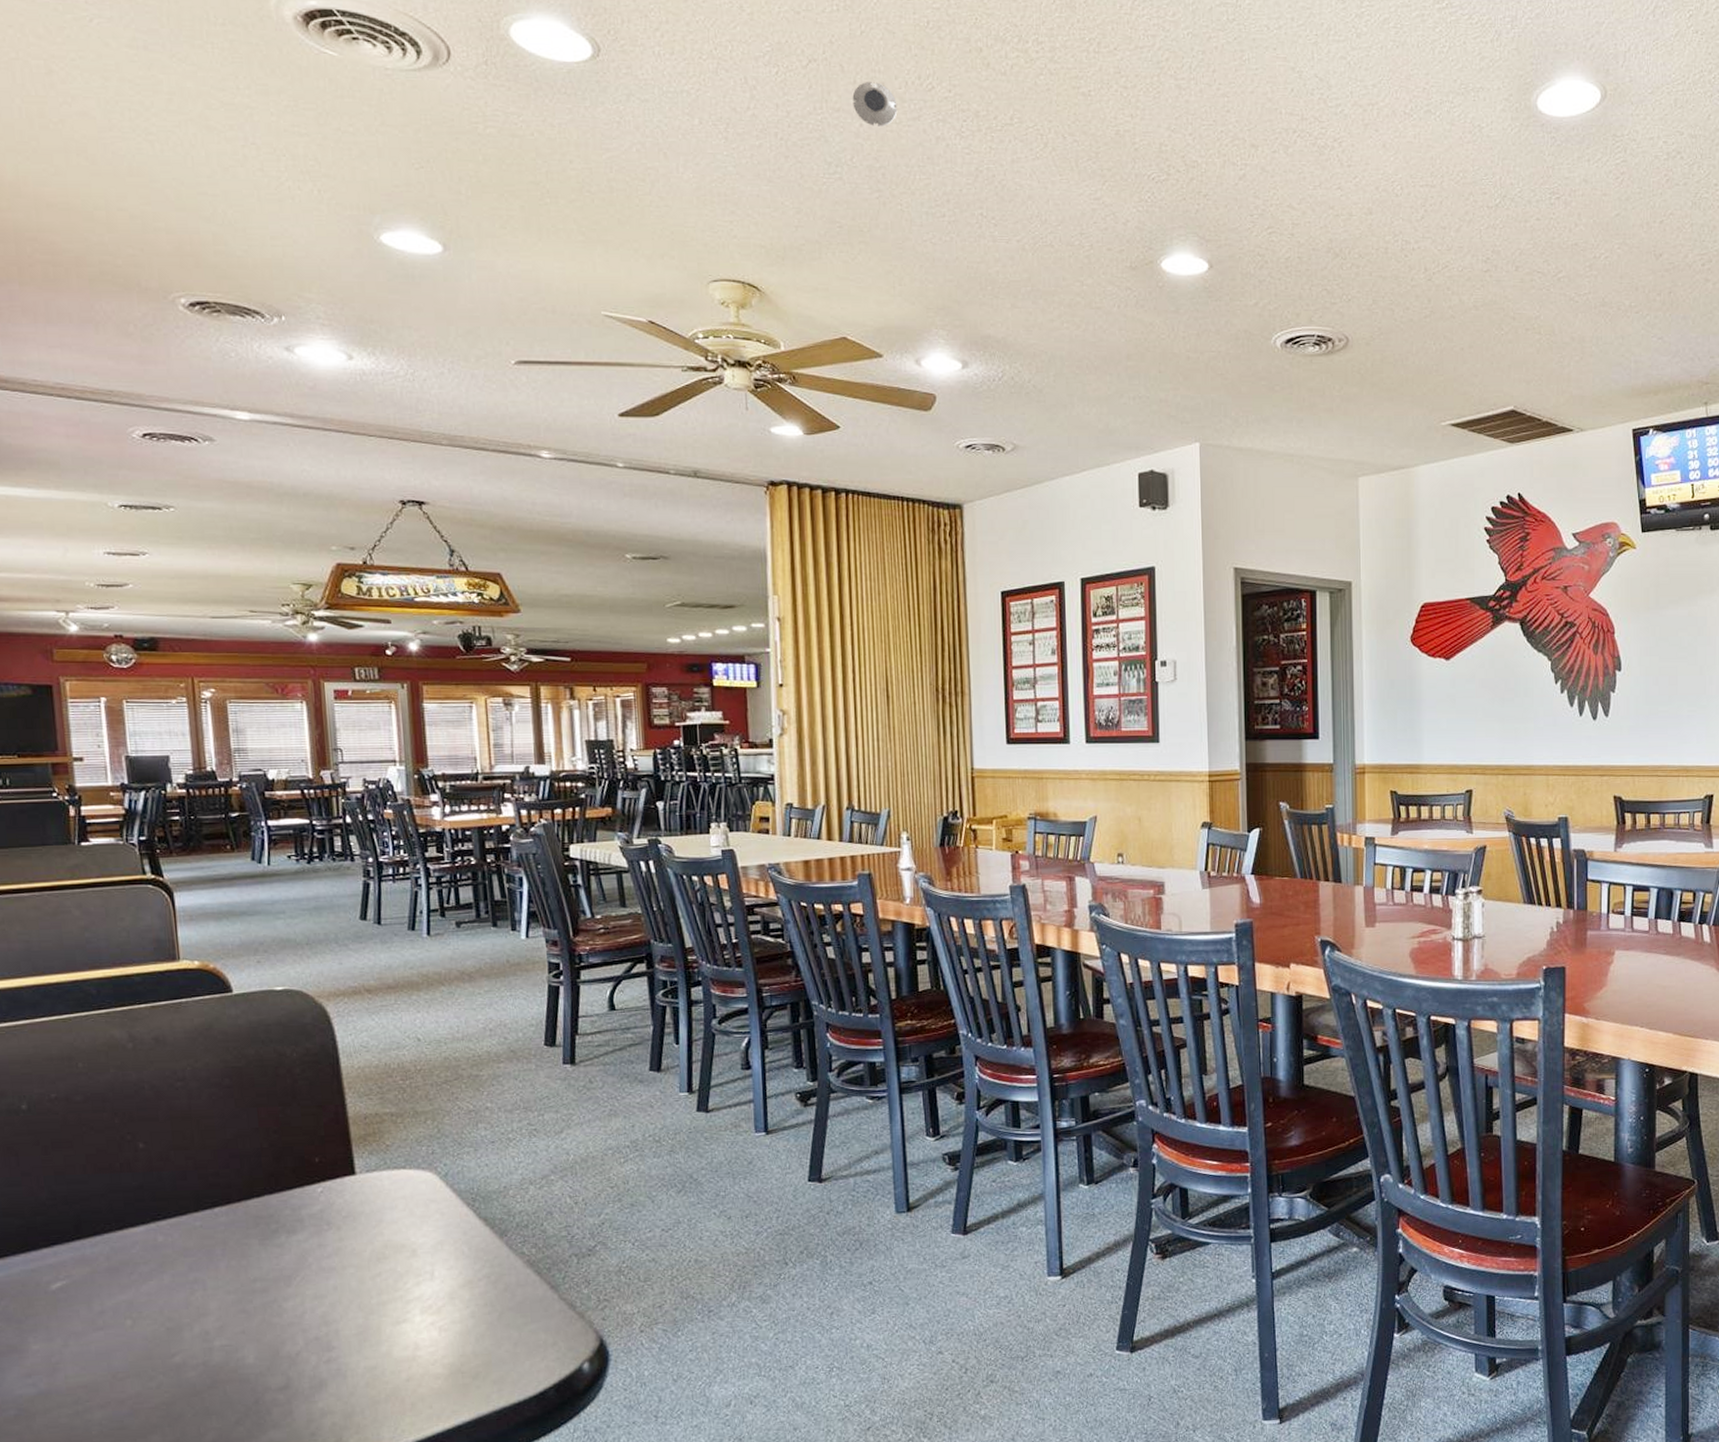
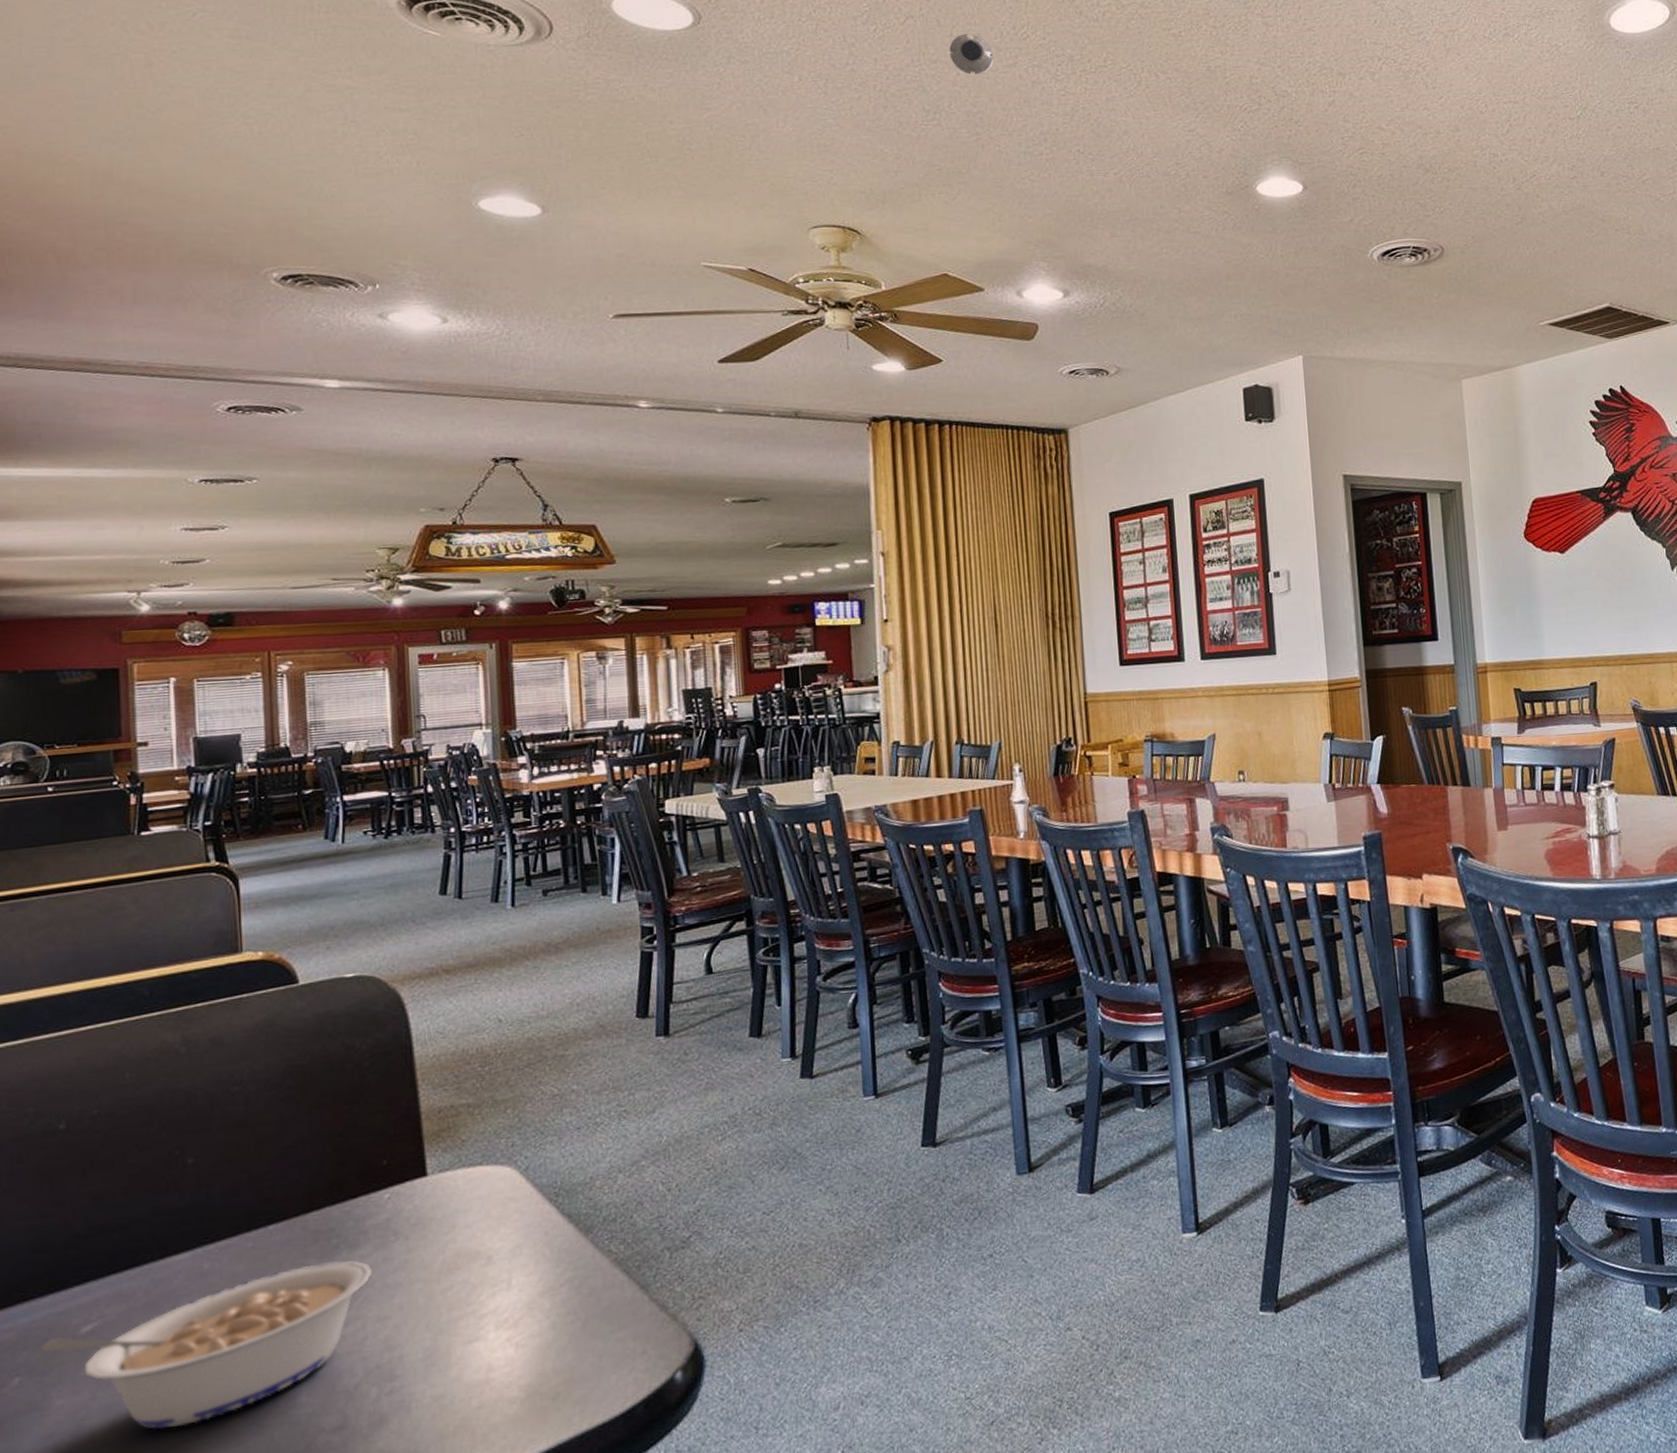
legume: none [16,1244,310,1377] -> present [40,1260,373,1430]

